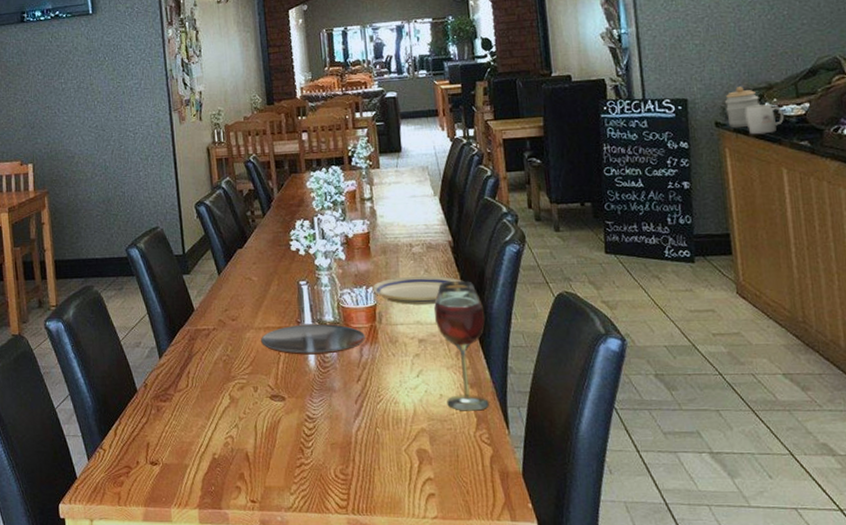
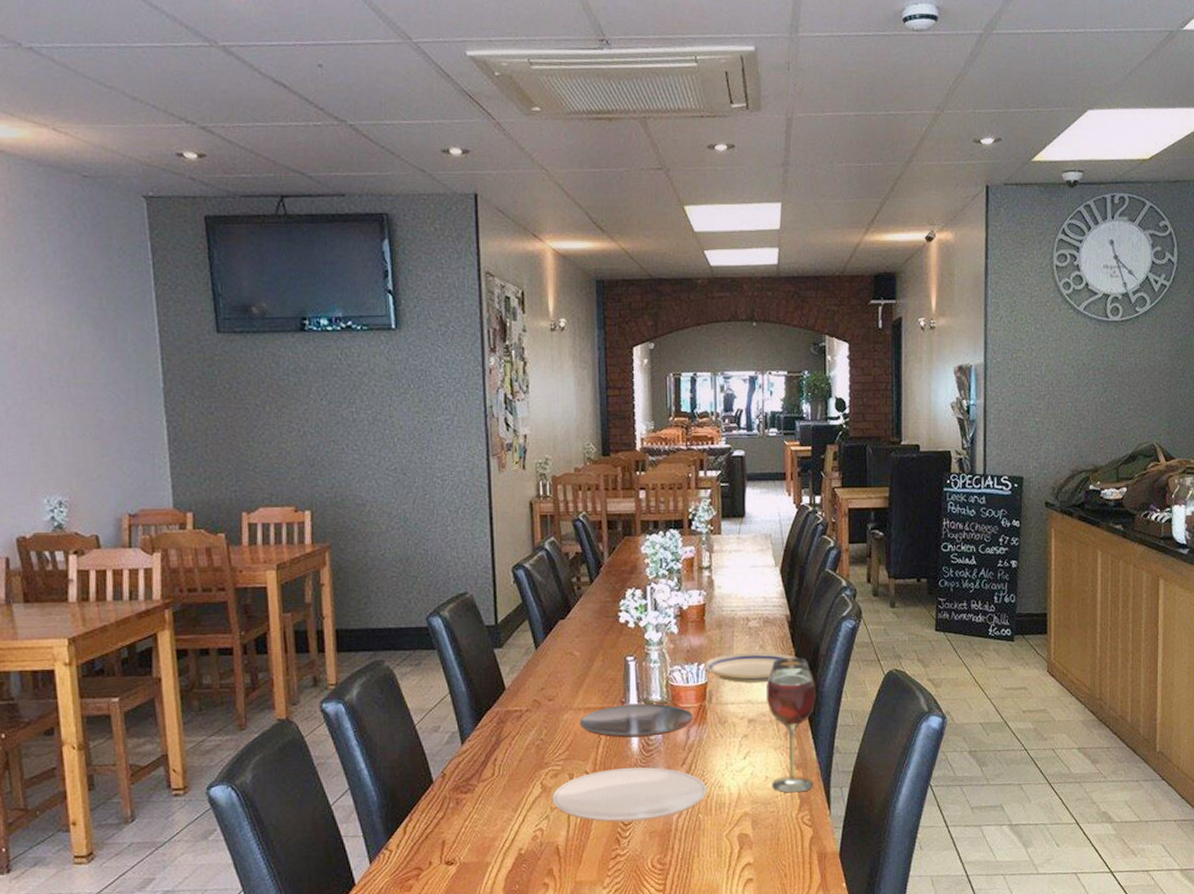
plate: none [239,382,384,433] -> present [552,767,708,823]
jar: present [724,87,761,129] -> none [1055,468,1086,509]
mug: present [744,104,784,135] -> none [1072,487,1104,517]

